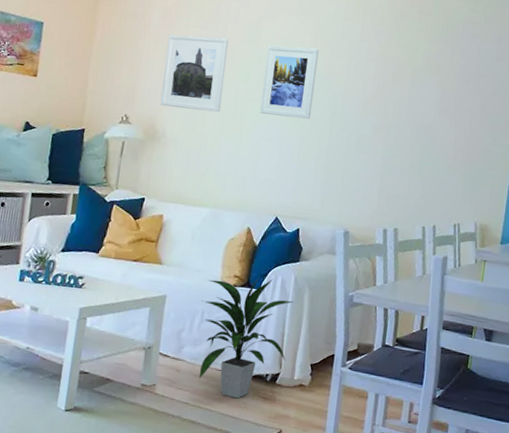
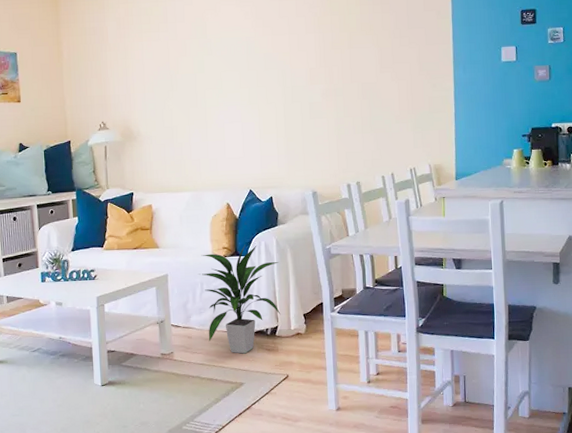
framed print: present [160,34,229,112] -> none [126,37,184,109]
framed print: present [260,45,319,119] -> none [215,31,265,99]

